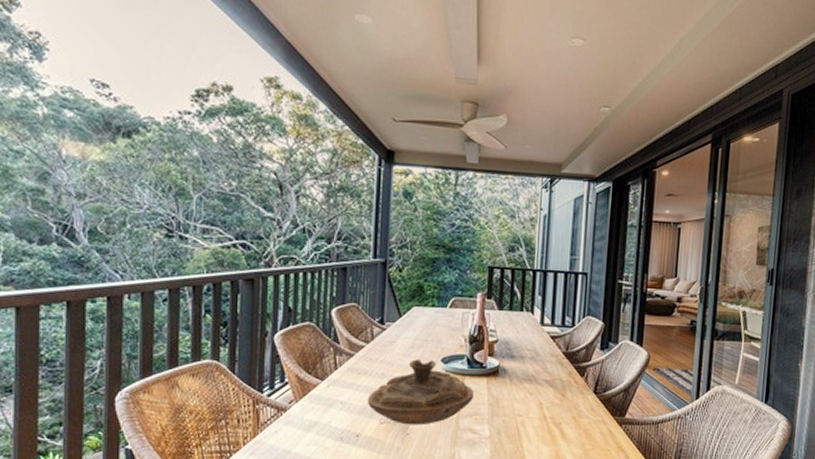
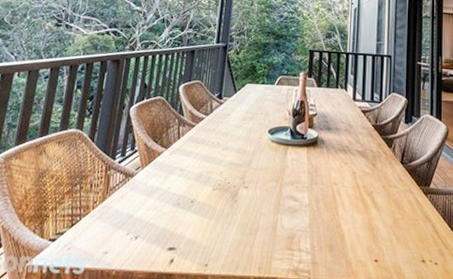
decorative bowl: present [367,359,475,426] -> none [203,130,296,192]

